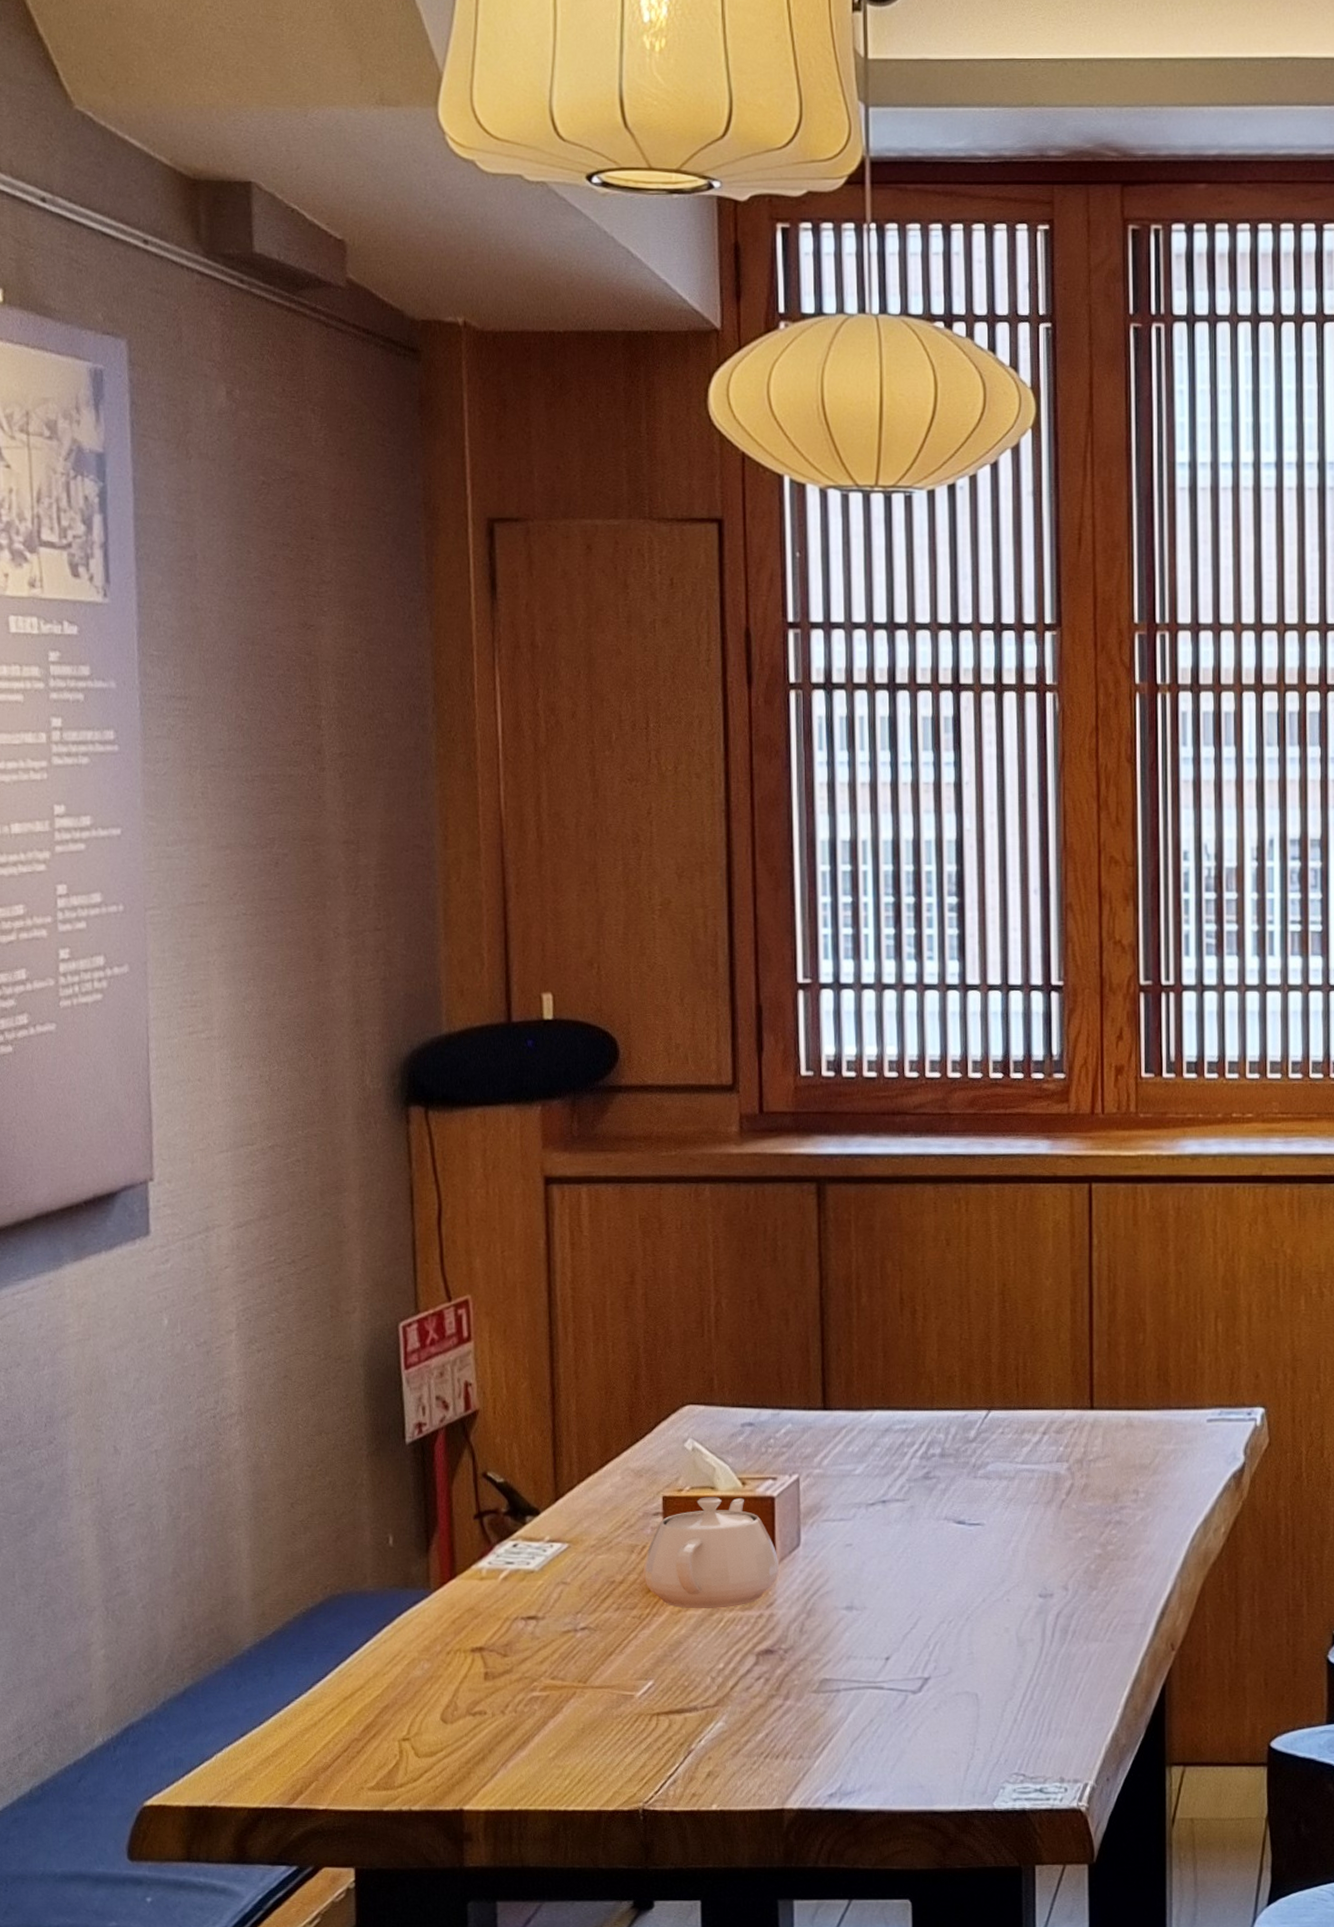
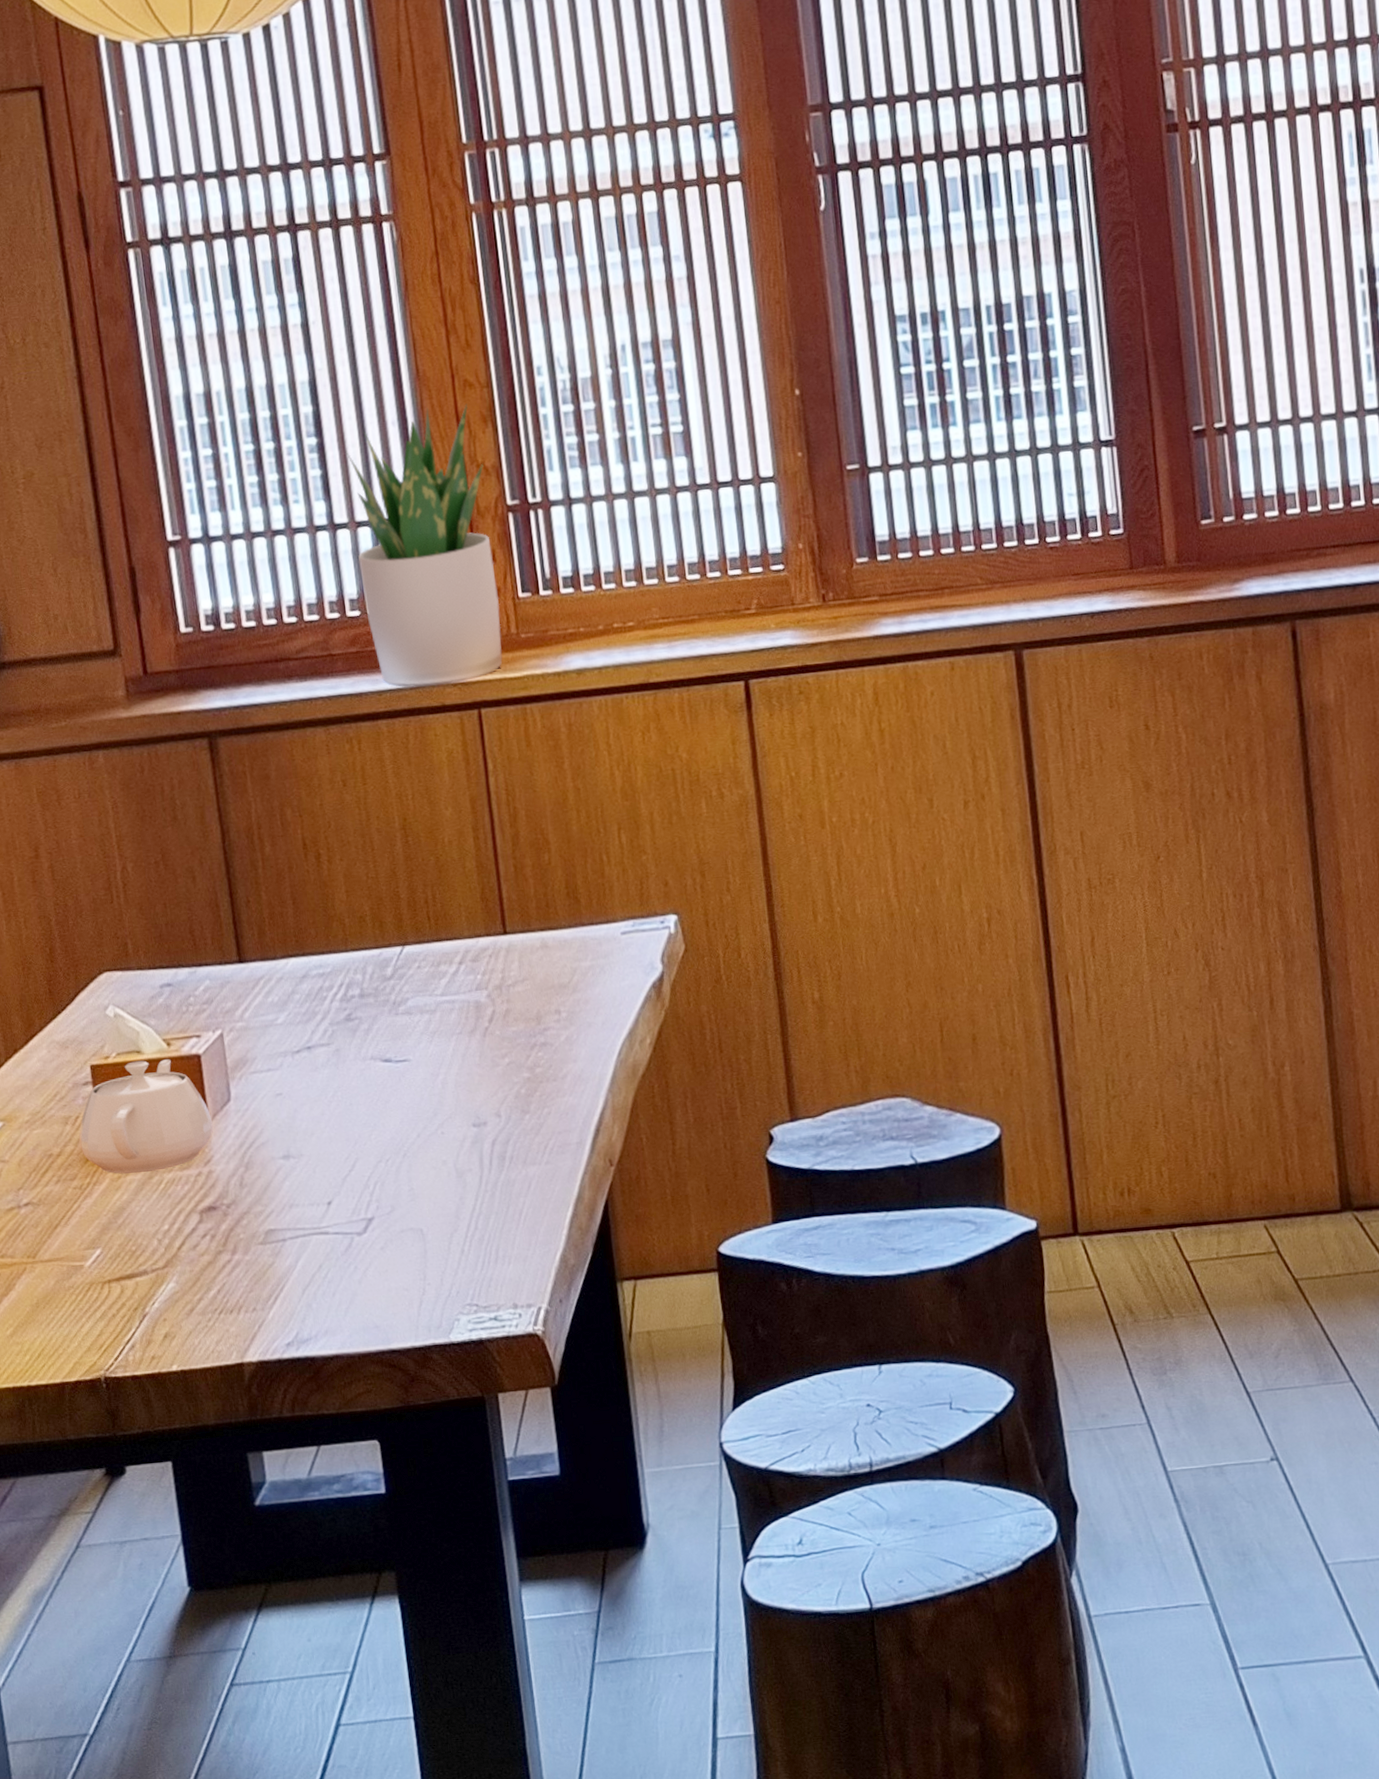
planter: none [986,880,1121,1156] -> present [346,403,503,688]

